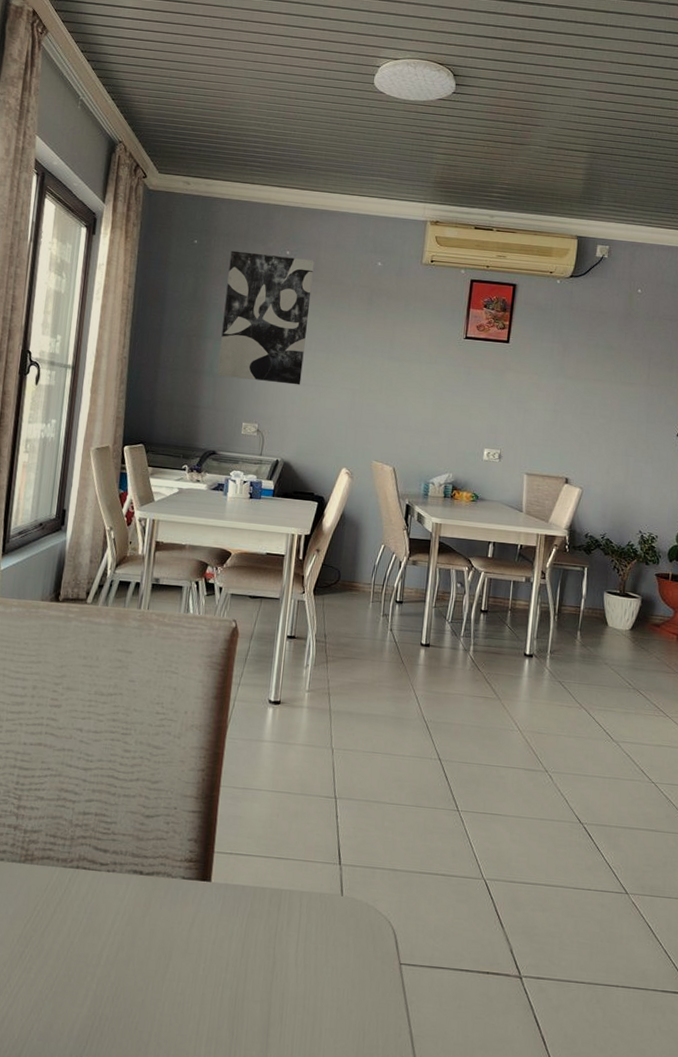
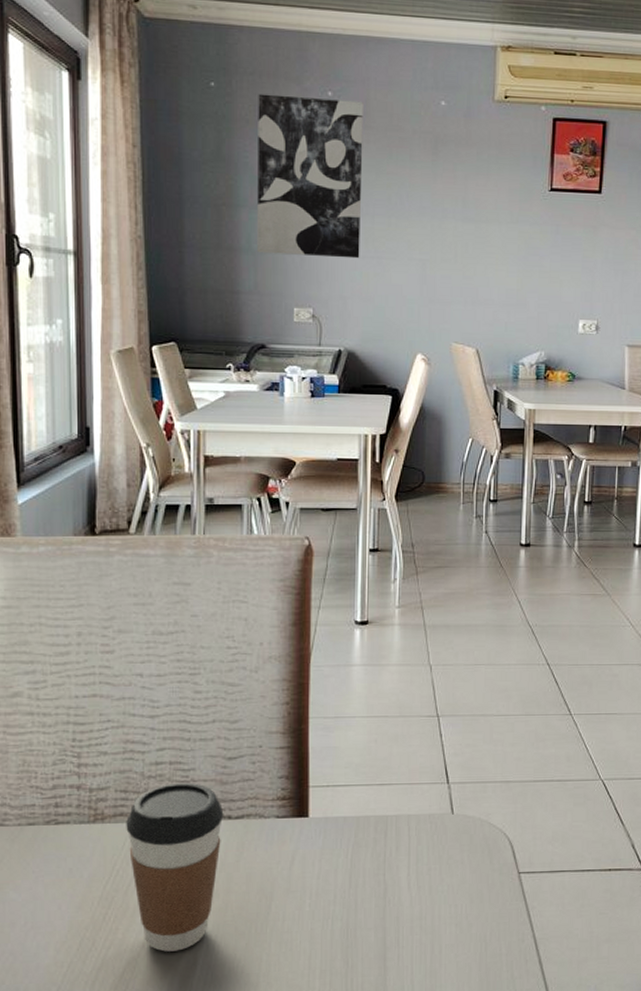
coffee cup: none [50,833,137,999] -> present [126,782,224,952]

